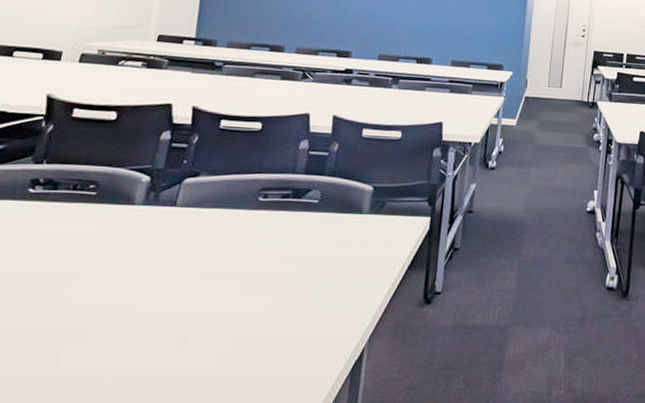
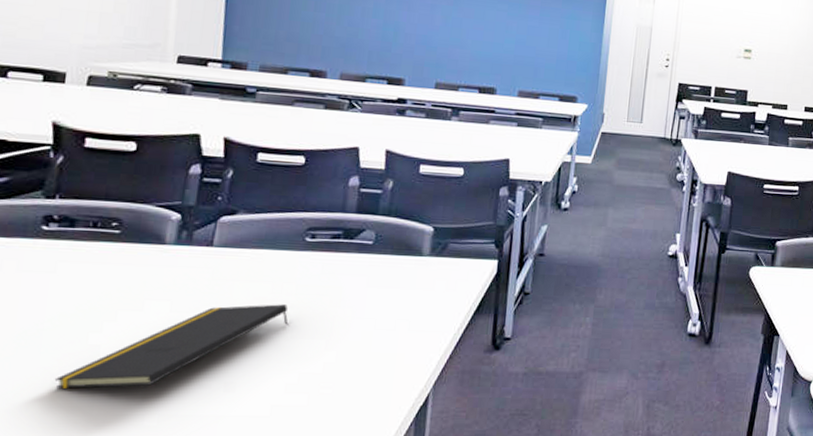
notepad: none [26,260,239,343] -> present [54,304,289,389]

